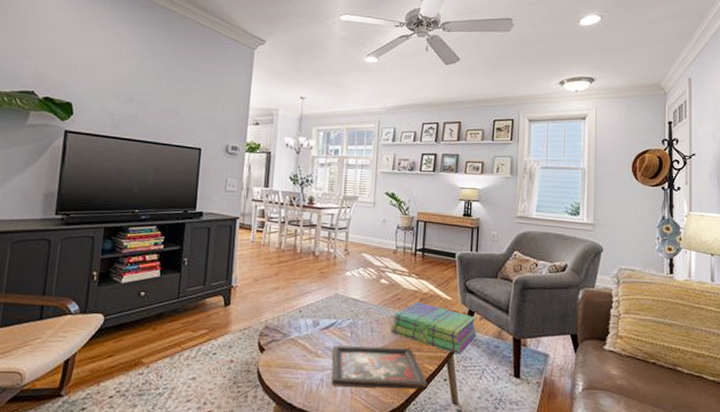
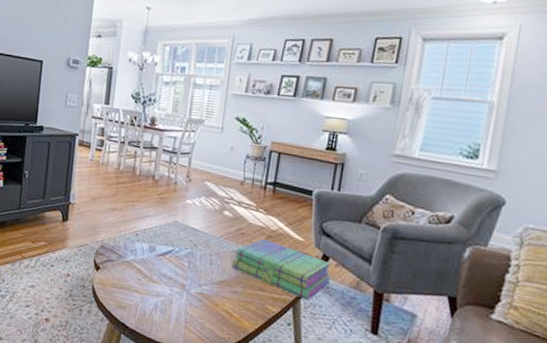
decorative tray: present [331,345,428,390] -> none [165,273,269,330]

